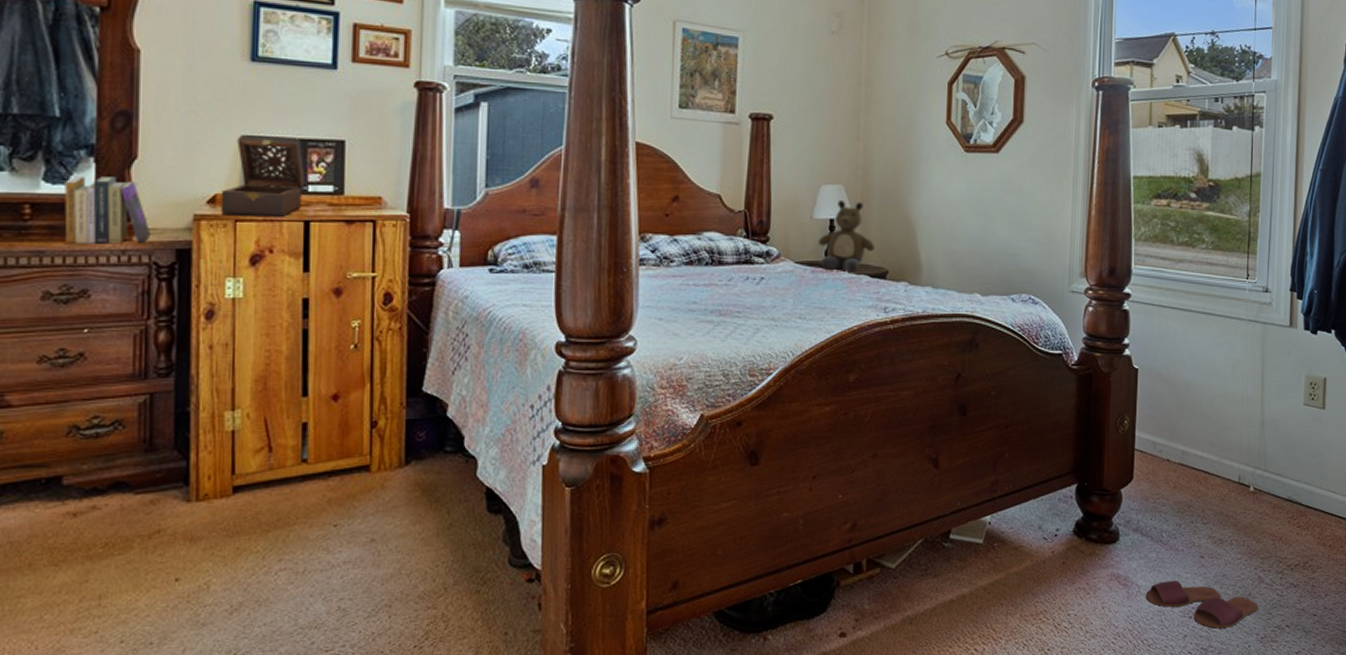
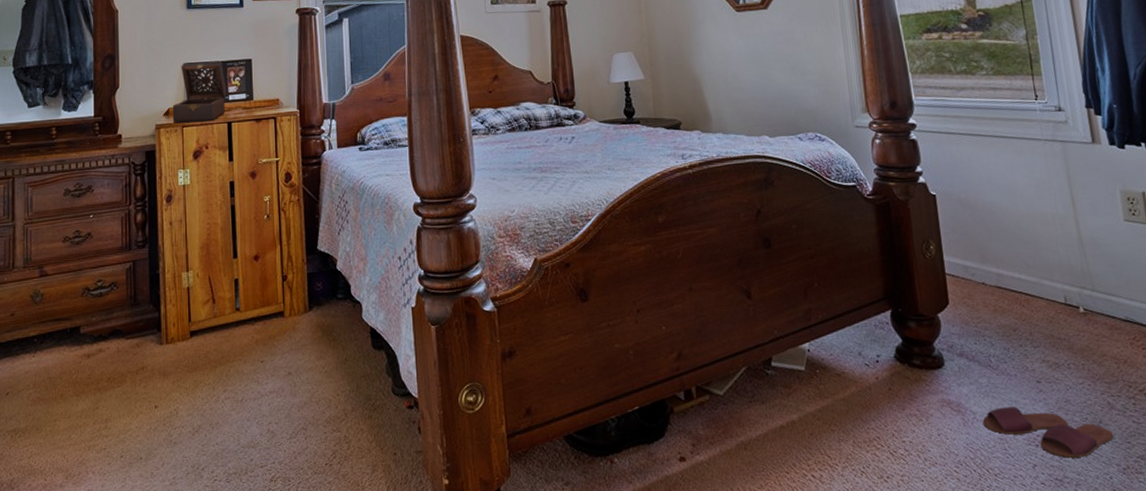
books: present [64,175,152,245] -> none [76,101,130,155]
bear: present [818,199,876,273] -> none [617,64,667,127]

